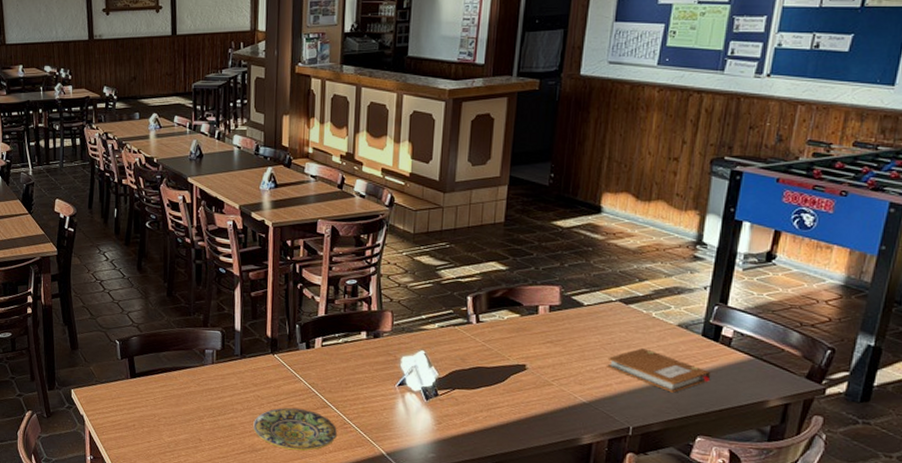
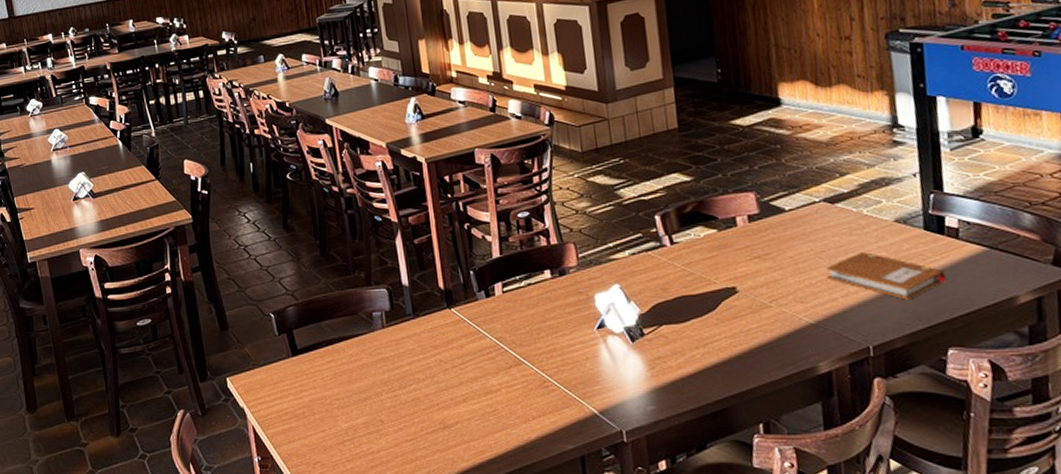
plate: present [253,407,338,451] -> none [440,369,539,422]

